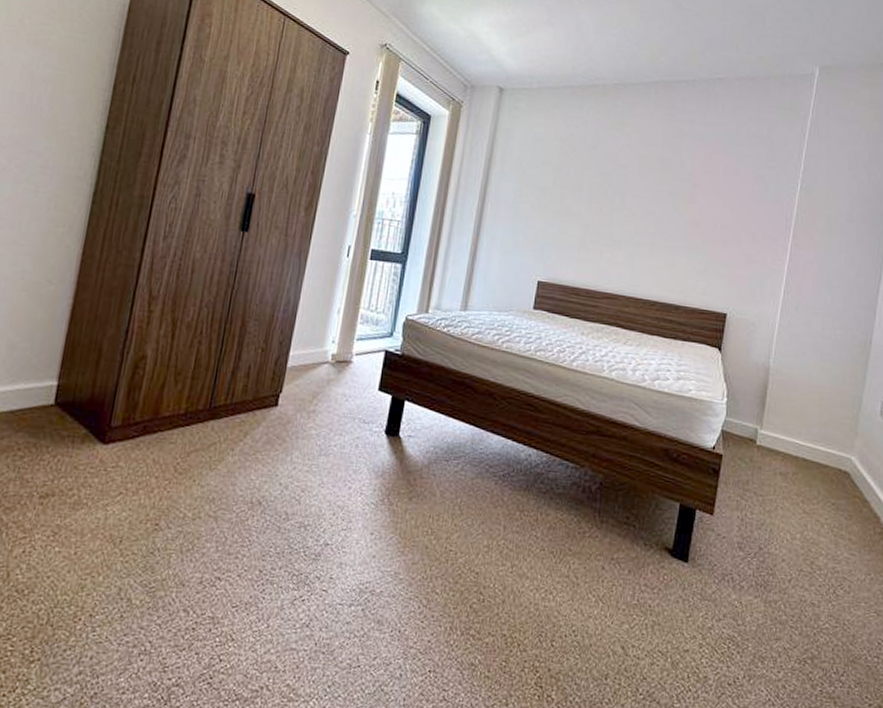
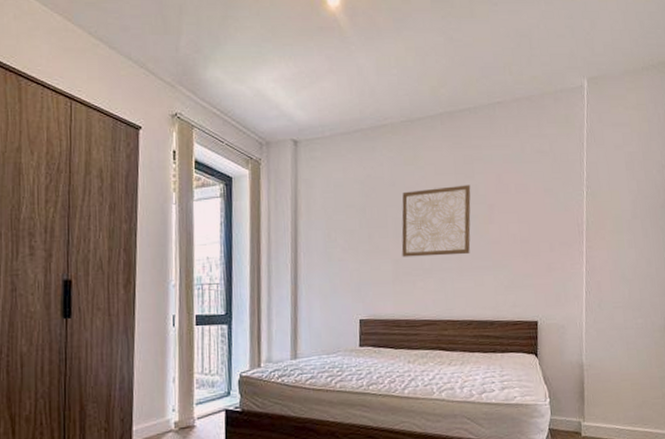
wall art: none [592,156,677,231] -> present [401,185,471,257]

